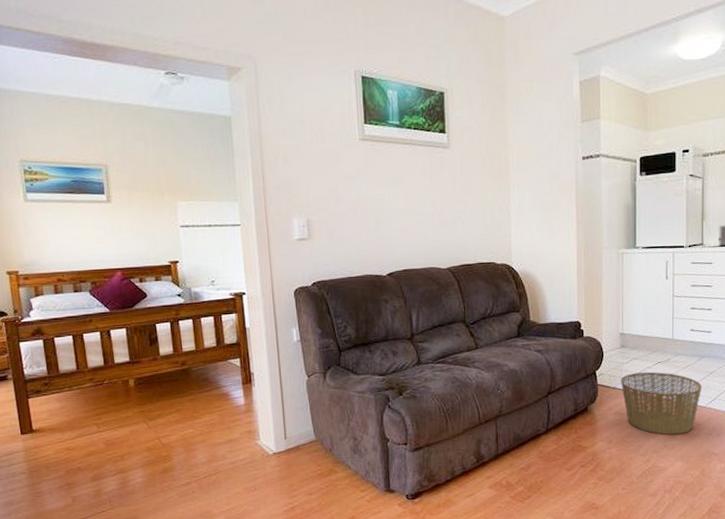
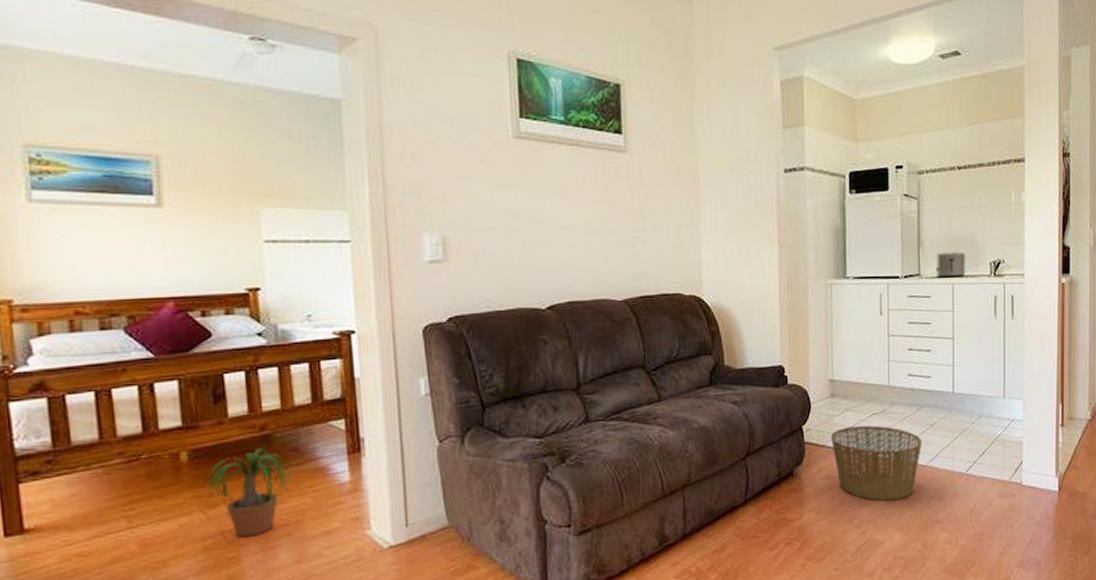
potted plant: none [144,378,209,442] -> present [201,448,299,538]

